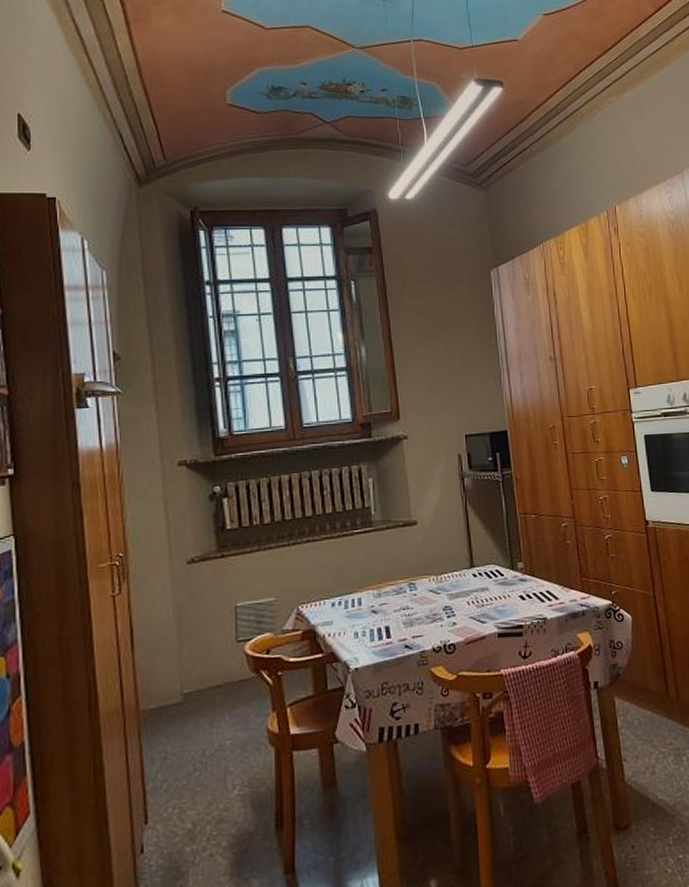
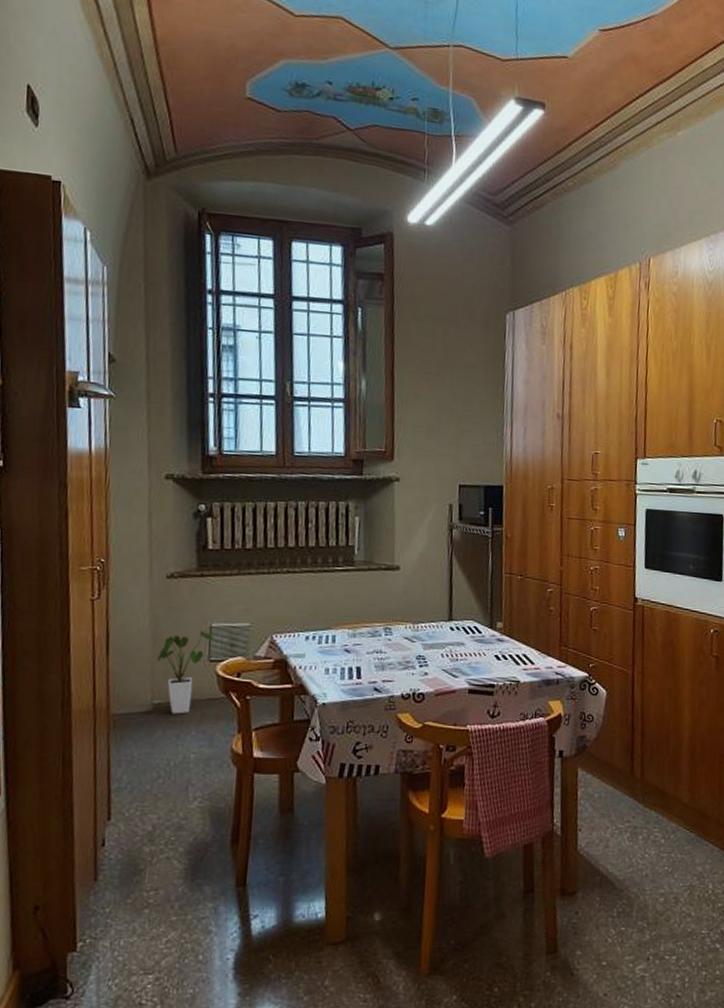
house plant: none [184,611,240,702] -> present [157,630,214,714]

